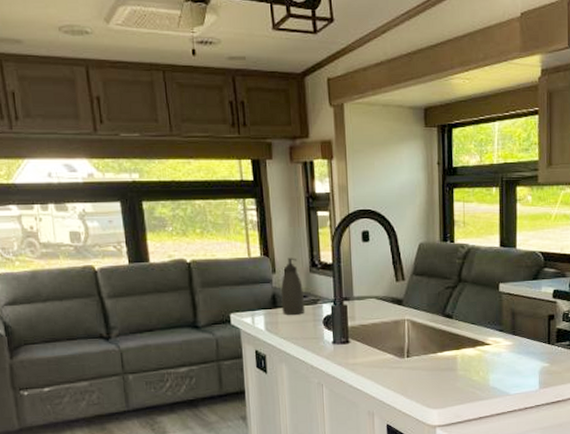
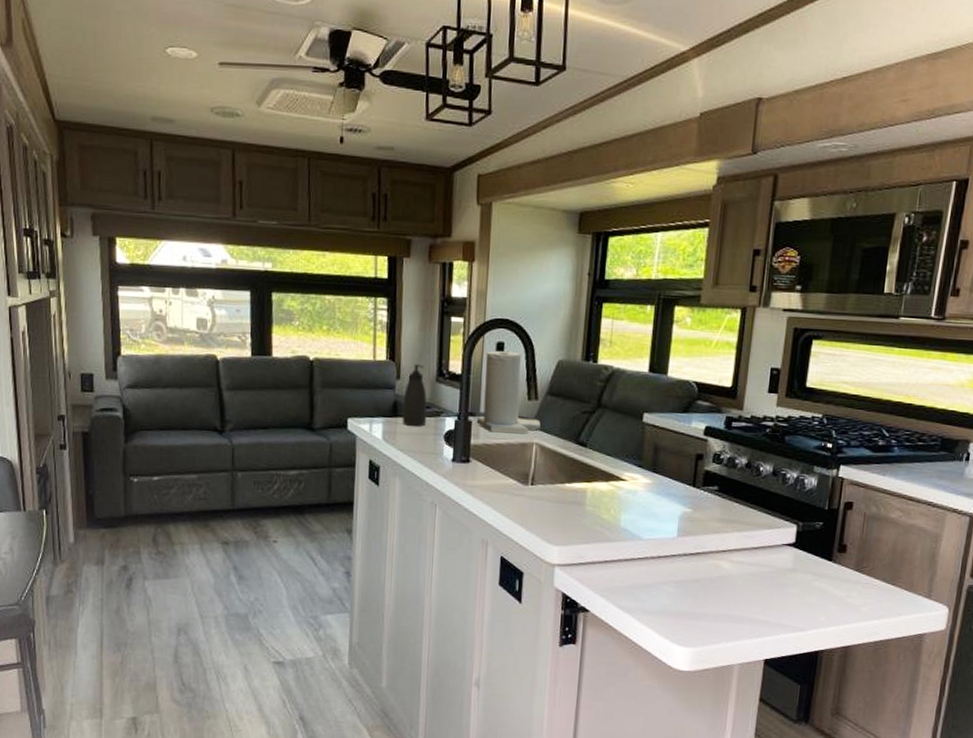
paper towel: none [351,238,410,314] -> present [476,350,541,435]

